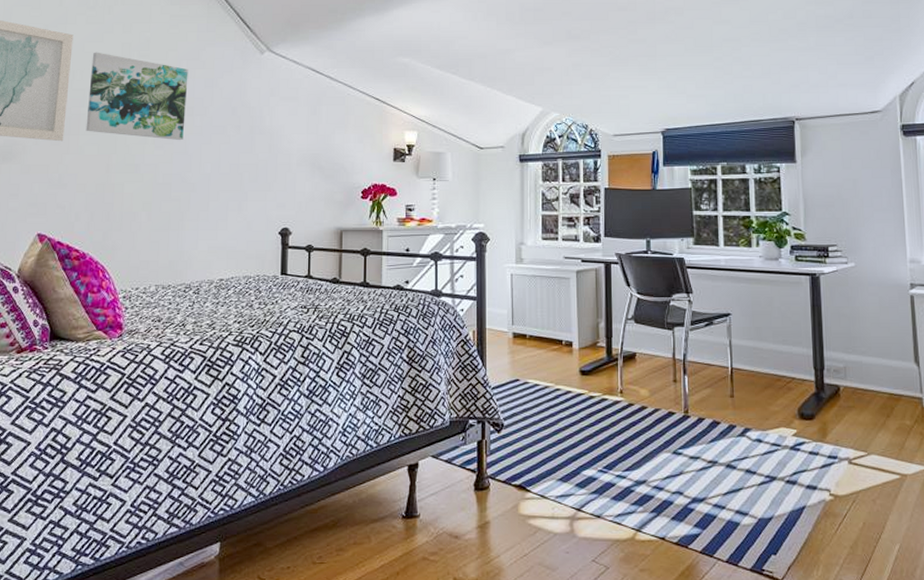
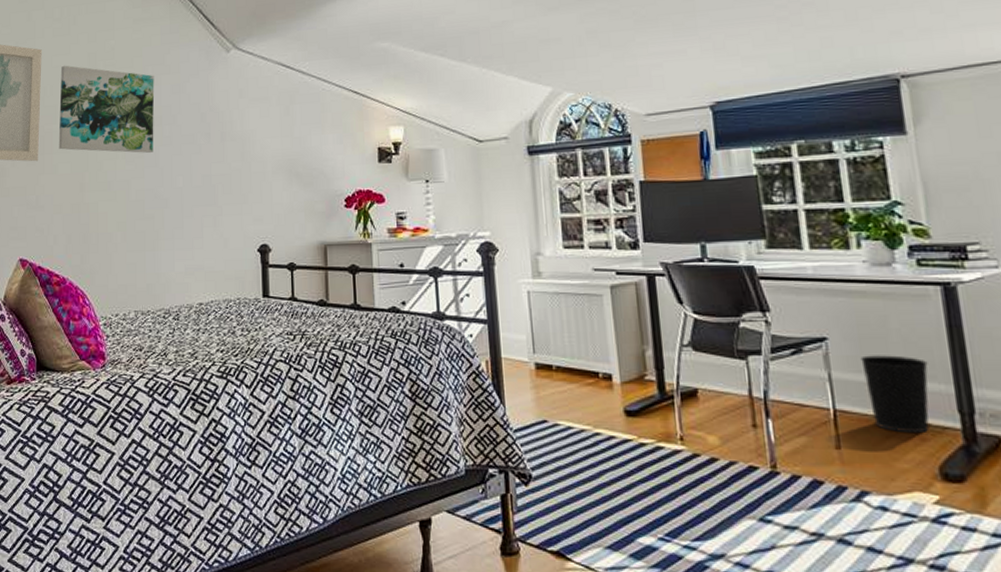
wastebasket: none [752,327,797,385] -> present [860,355,930,434]

